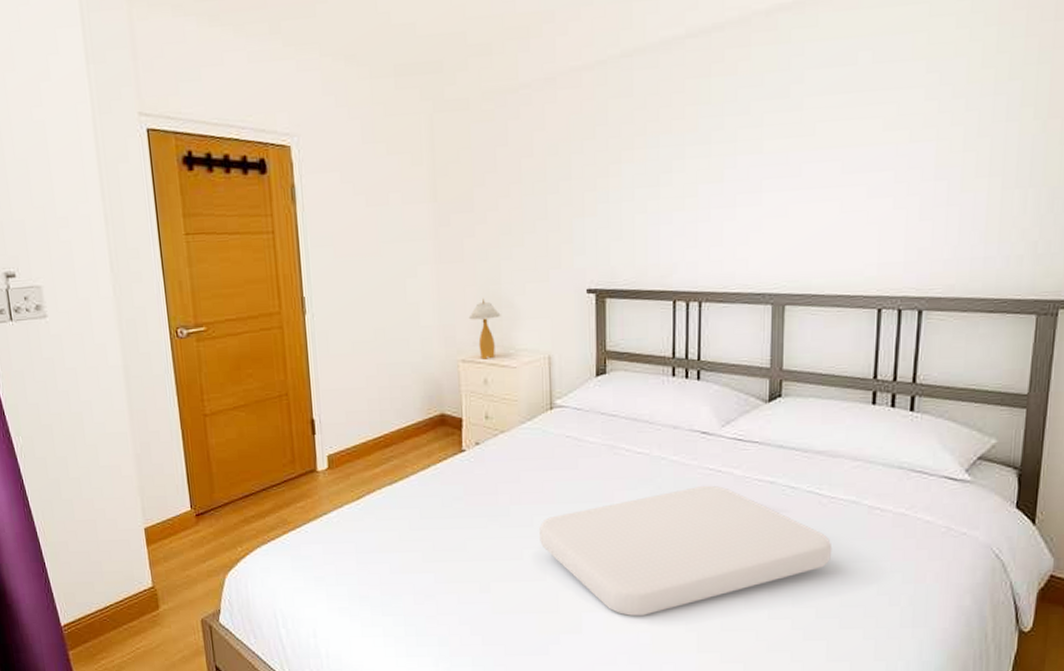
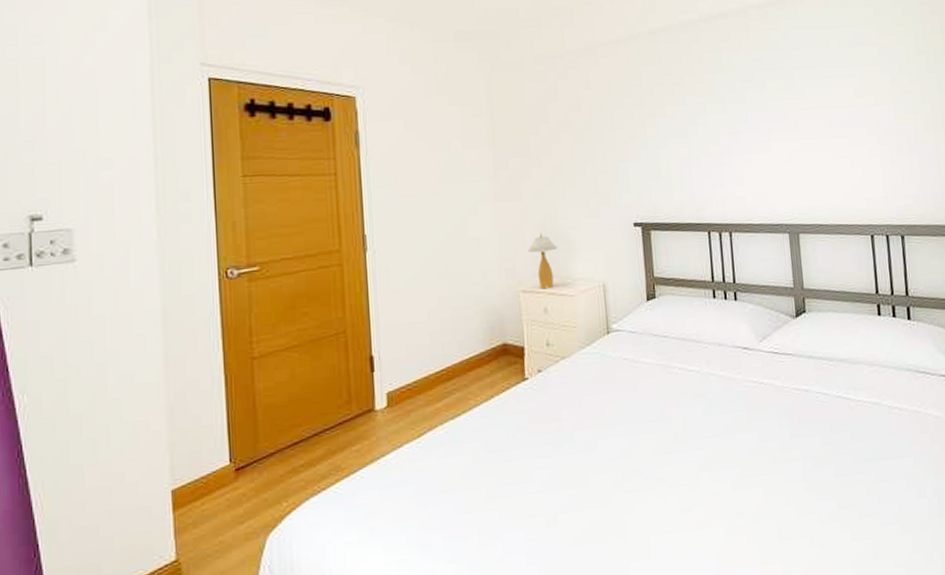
cushion: present [539,485,833,616] -> none [603,397,865,535]

